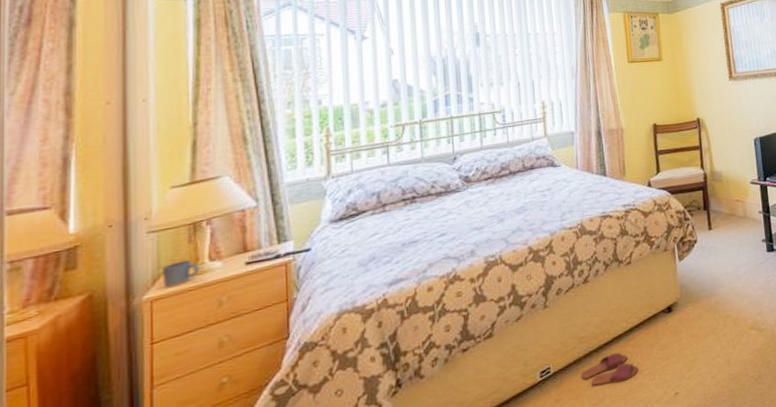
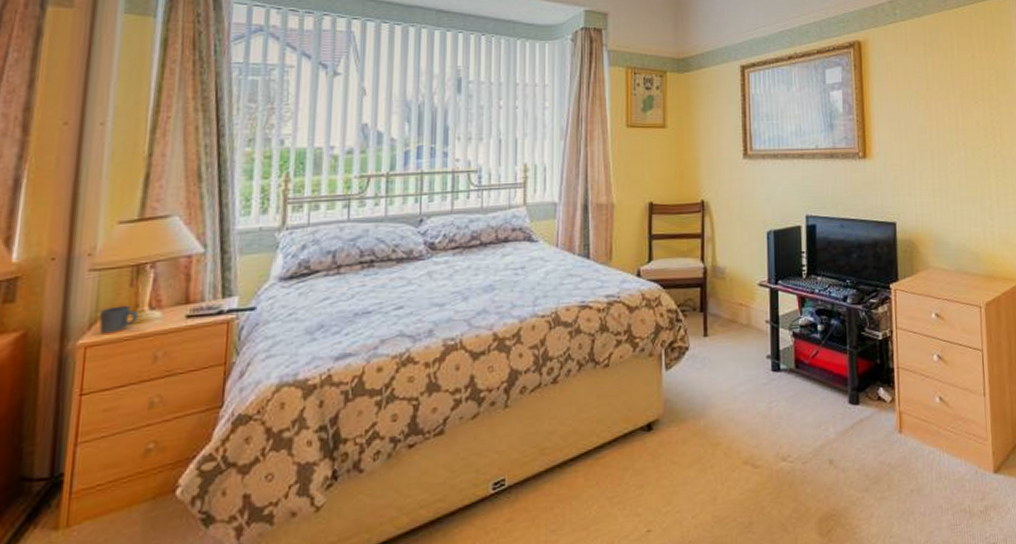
slippers: present [581,352,639,386] -> none [540,472,607,509]

